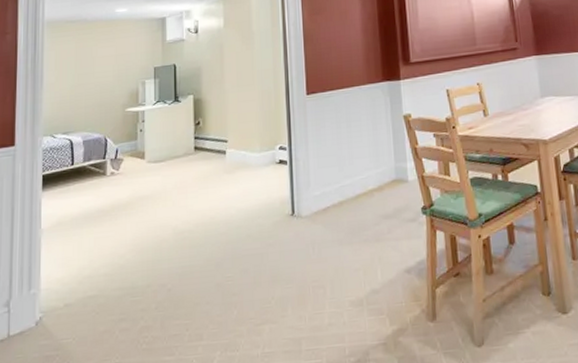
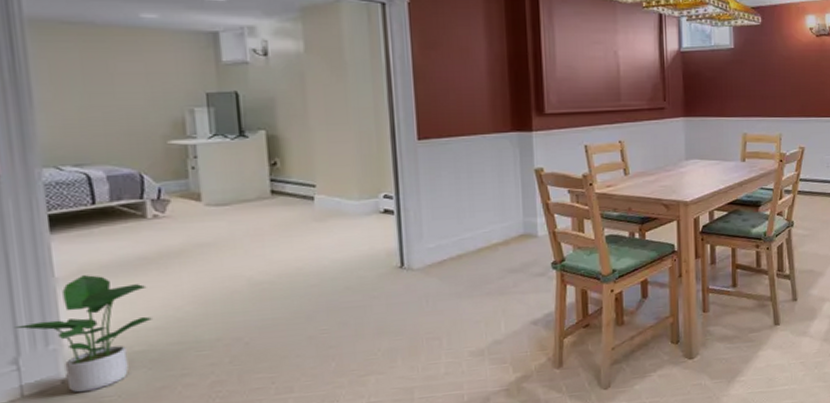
potted plant: none [10,226,103,335] -> present [13,275,152,393]

